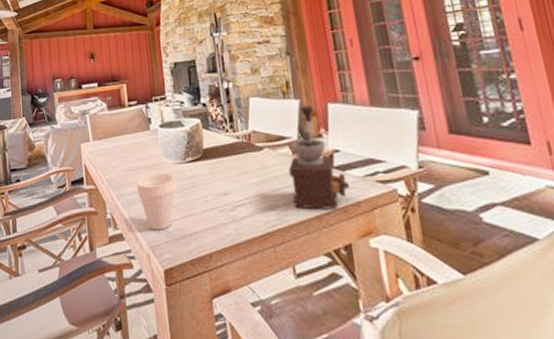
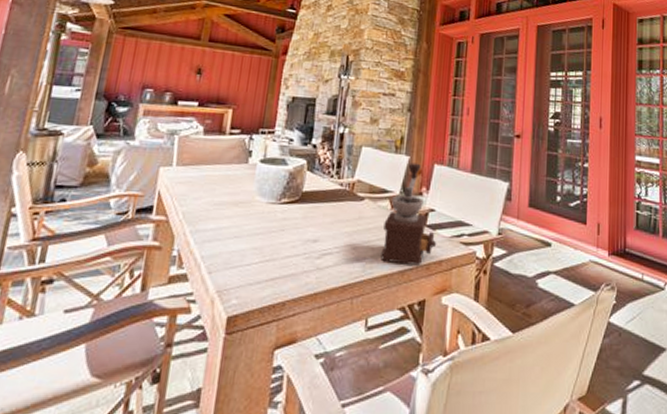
cup: present [136,173,176,231] -> none [216,211,265,274]

